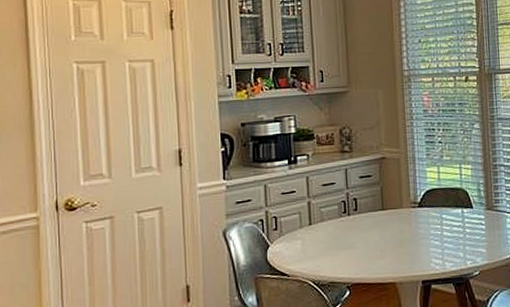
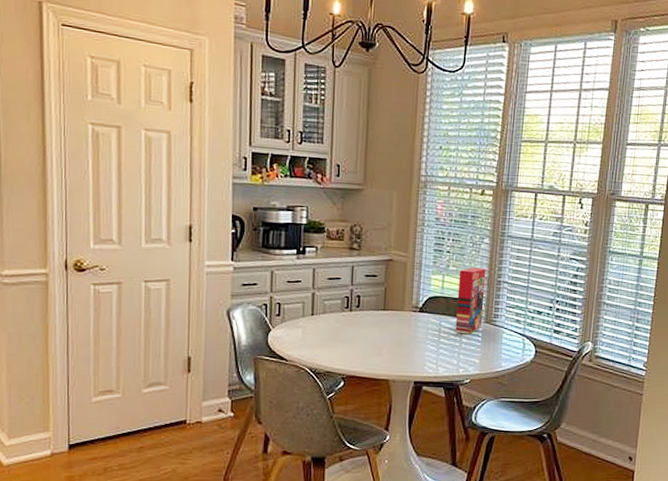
cereal box: none [453,153,484,224] -> present [455,267,486,335]

